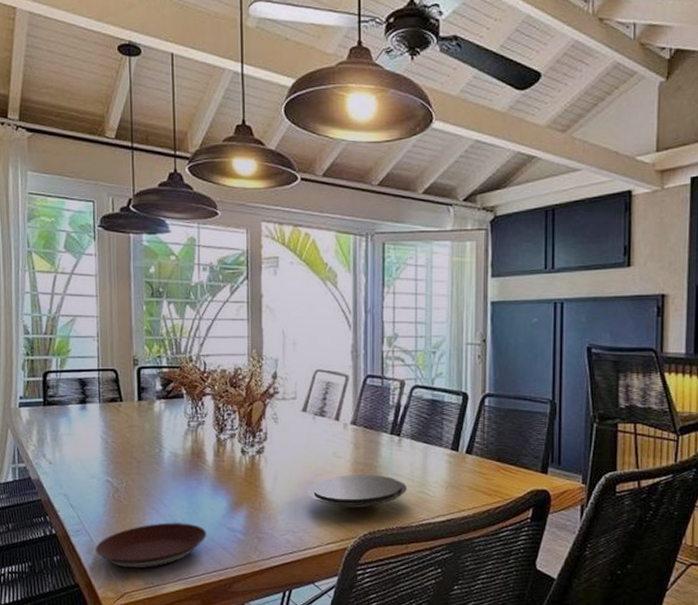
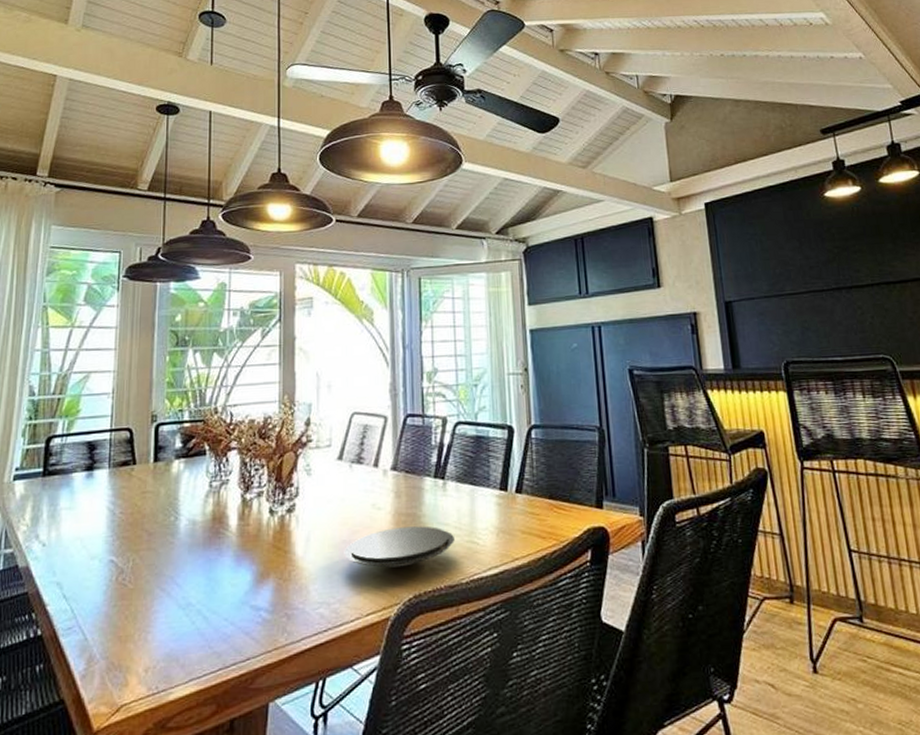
plate: present [95,521,207,569] -> none [89,604,226,672]

